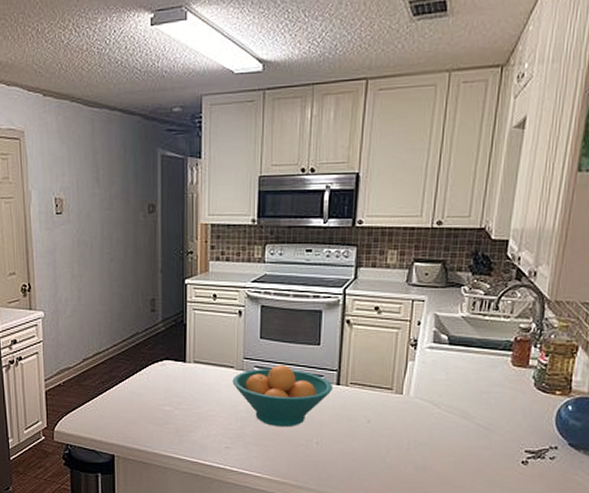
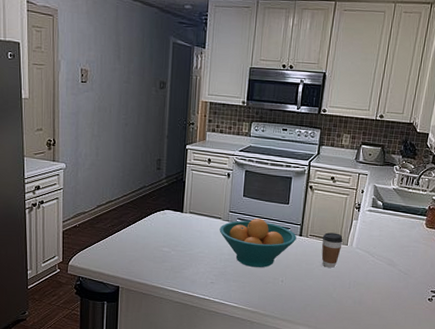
coffee cup: none [367,379,396,424] -> present [321,232,343,268]

